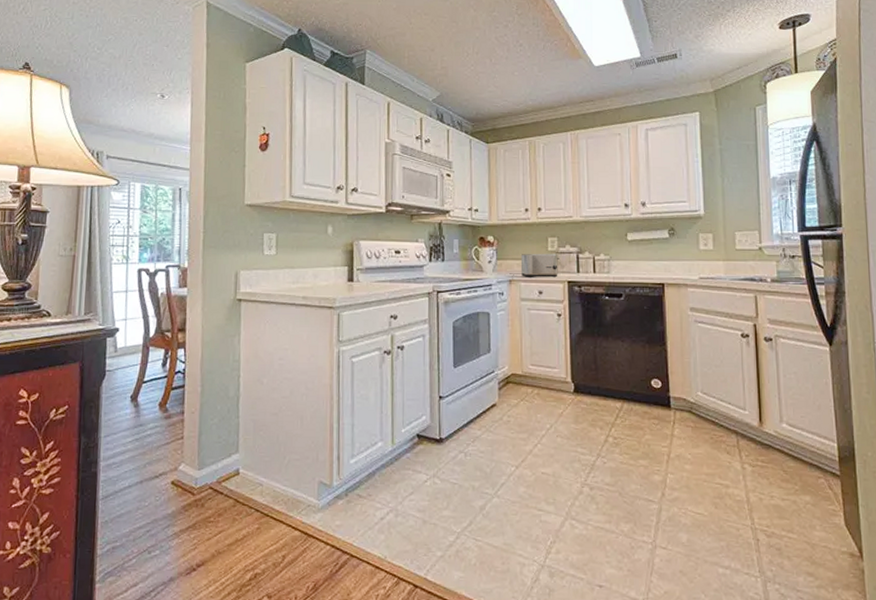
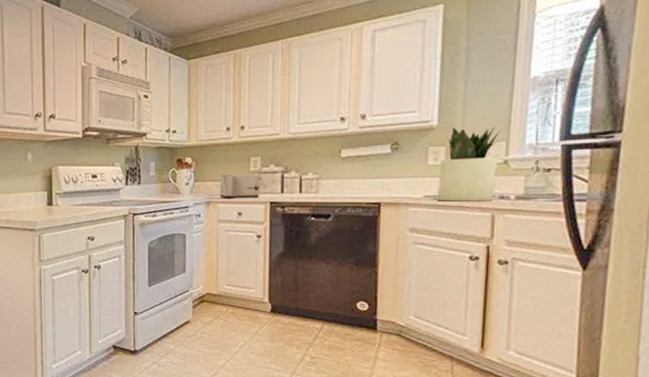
planter: none [706,216,758,285] -> present [432,125,501,203]

